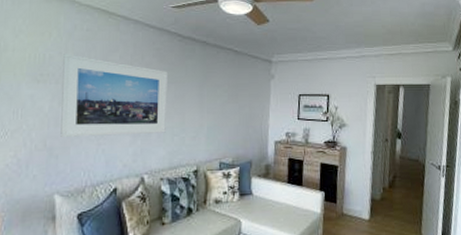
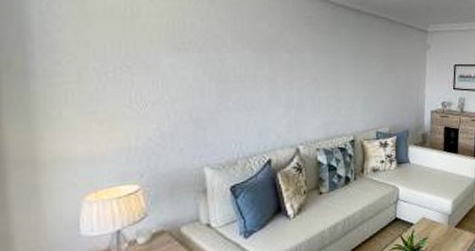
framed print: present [60,54,167,137] -> none [206,20,321,108]

